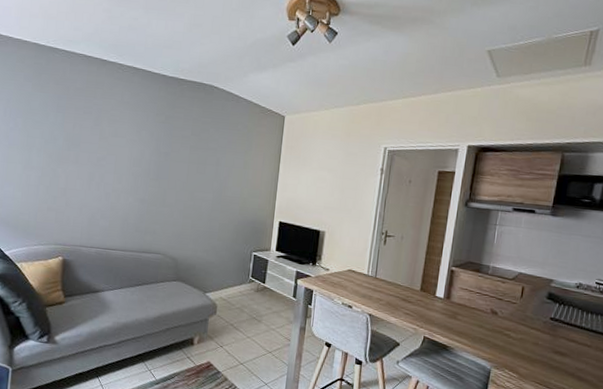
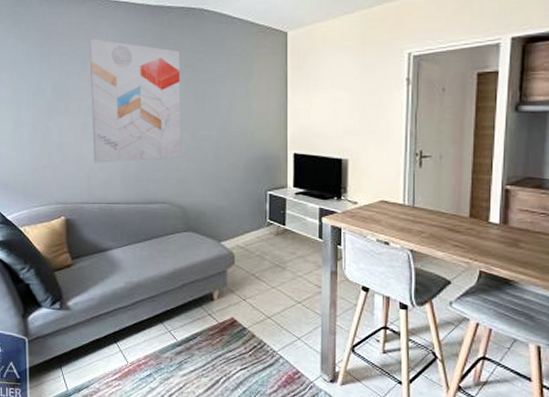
wall art: none [96,97,188,215] -> present [89,38,182,163]

